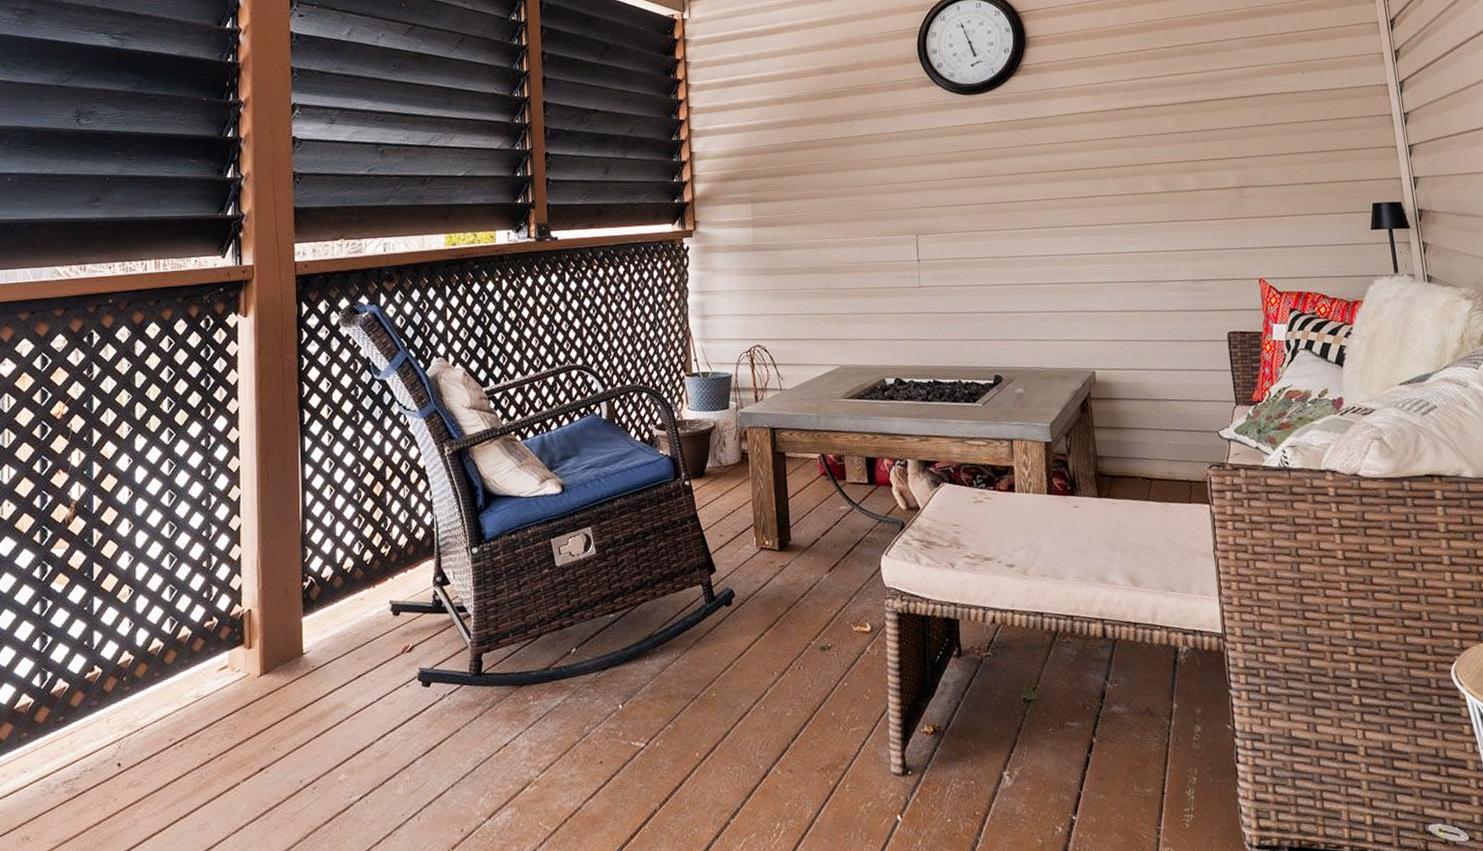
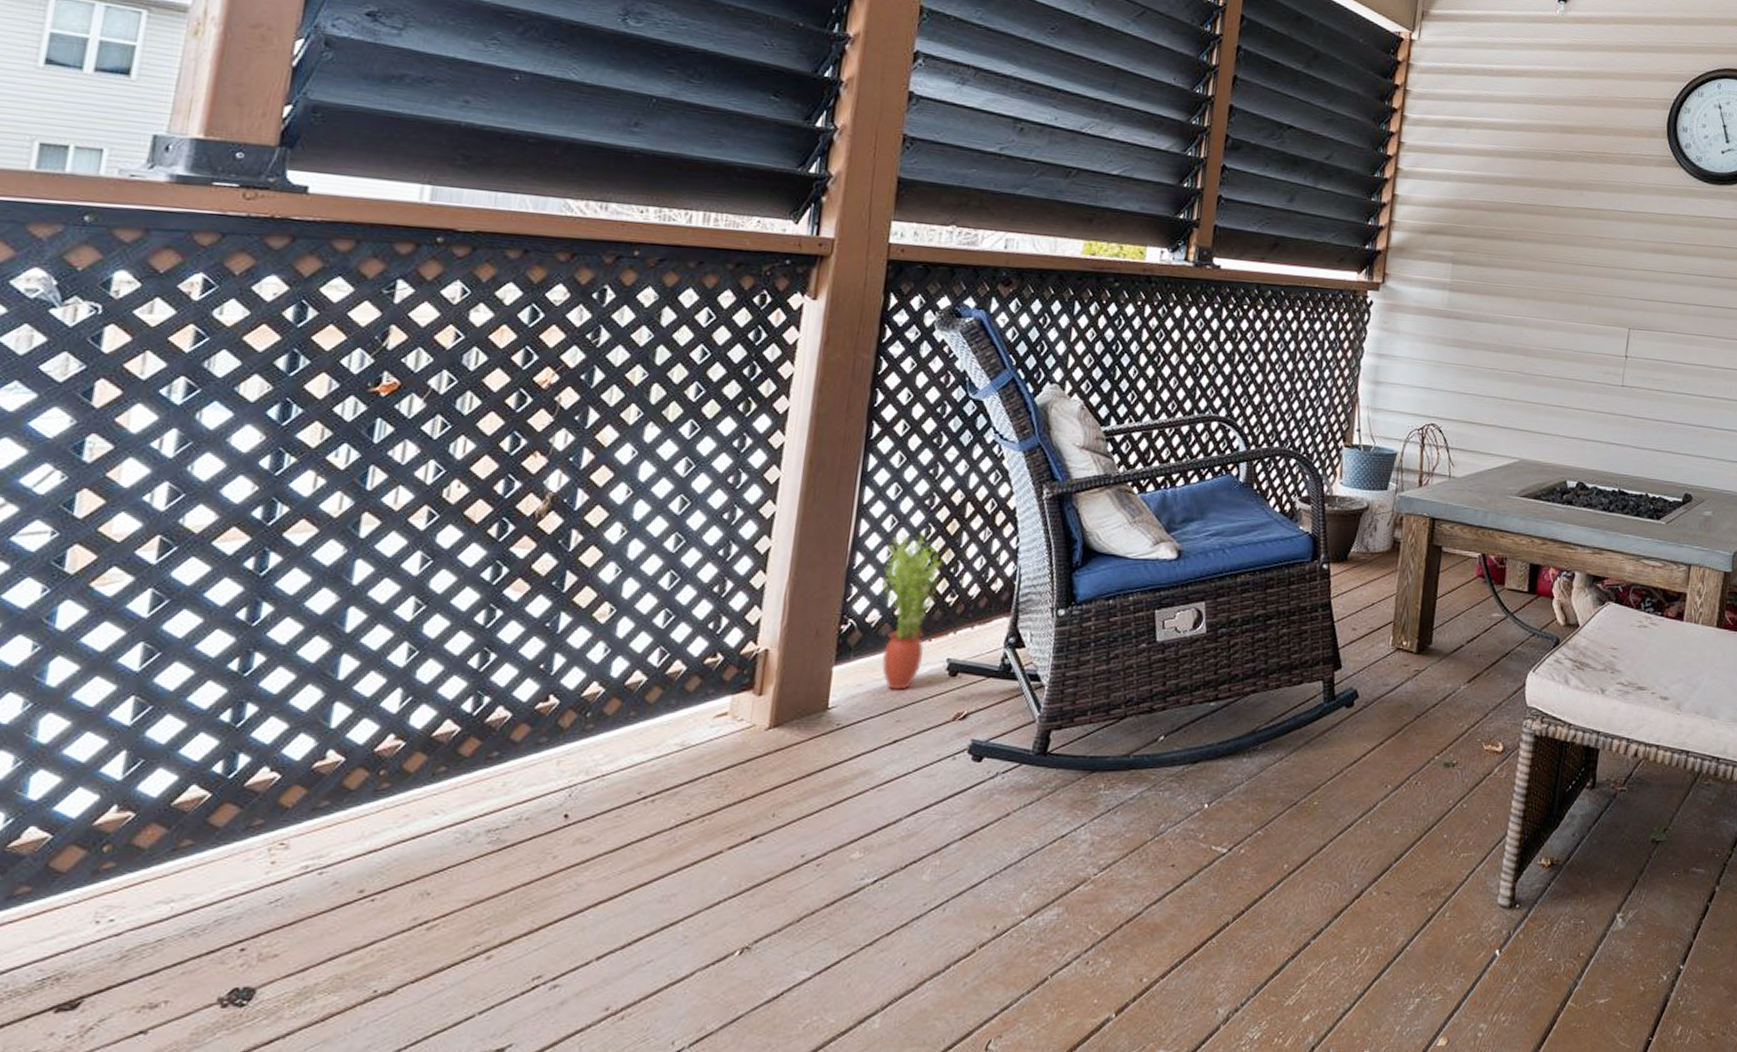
potted plant: none [329,497,380,634] -> present [881,533,952,691]

